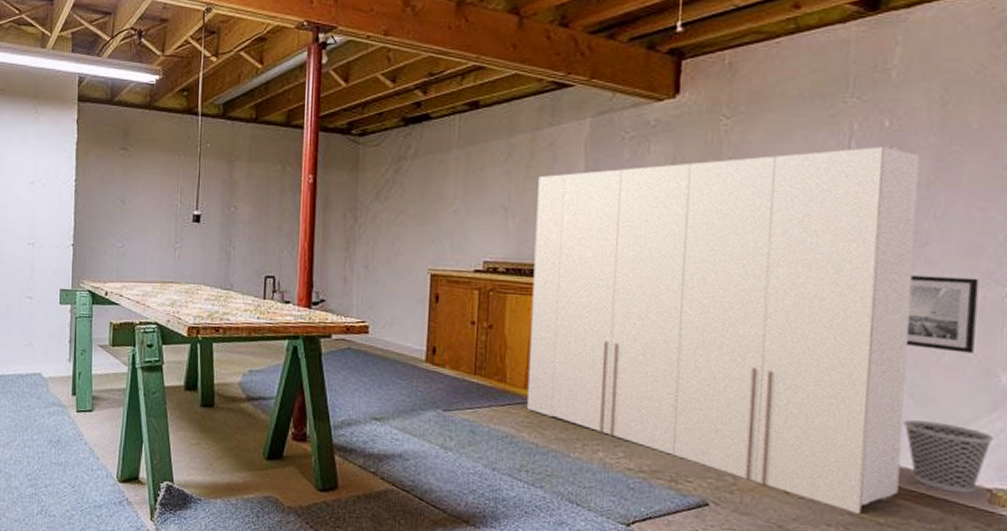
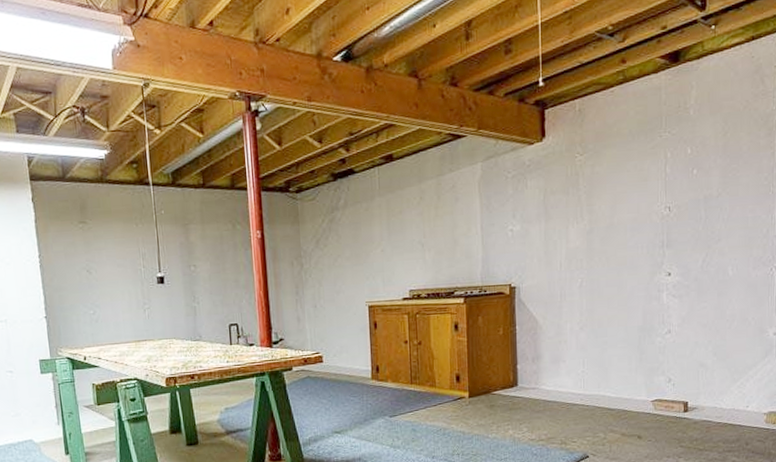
storage cabinet: present [526,147,920,514] -> none [446,169,712,445]
wastebasket: present [903,420,993,494] -> none [711,370,766,419]
wall art: present [905,275,979,353] -> none [709,262,753,319]

